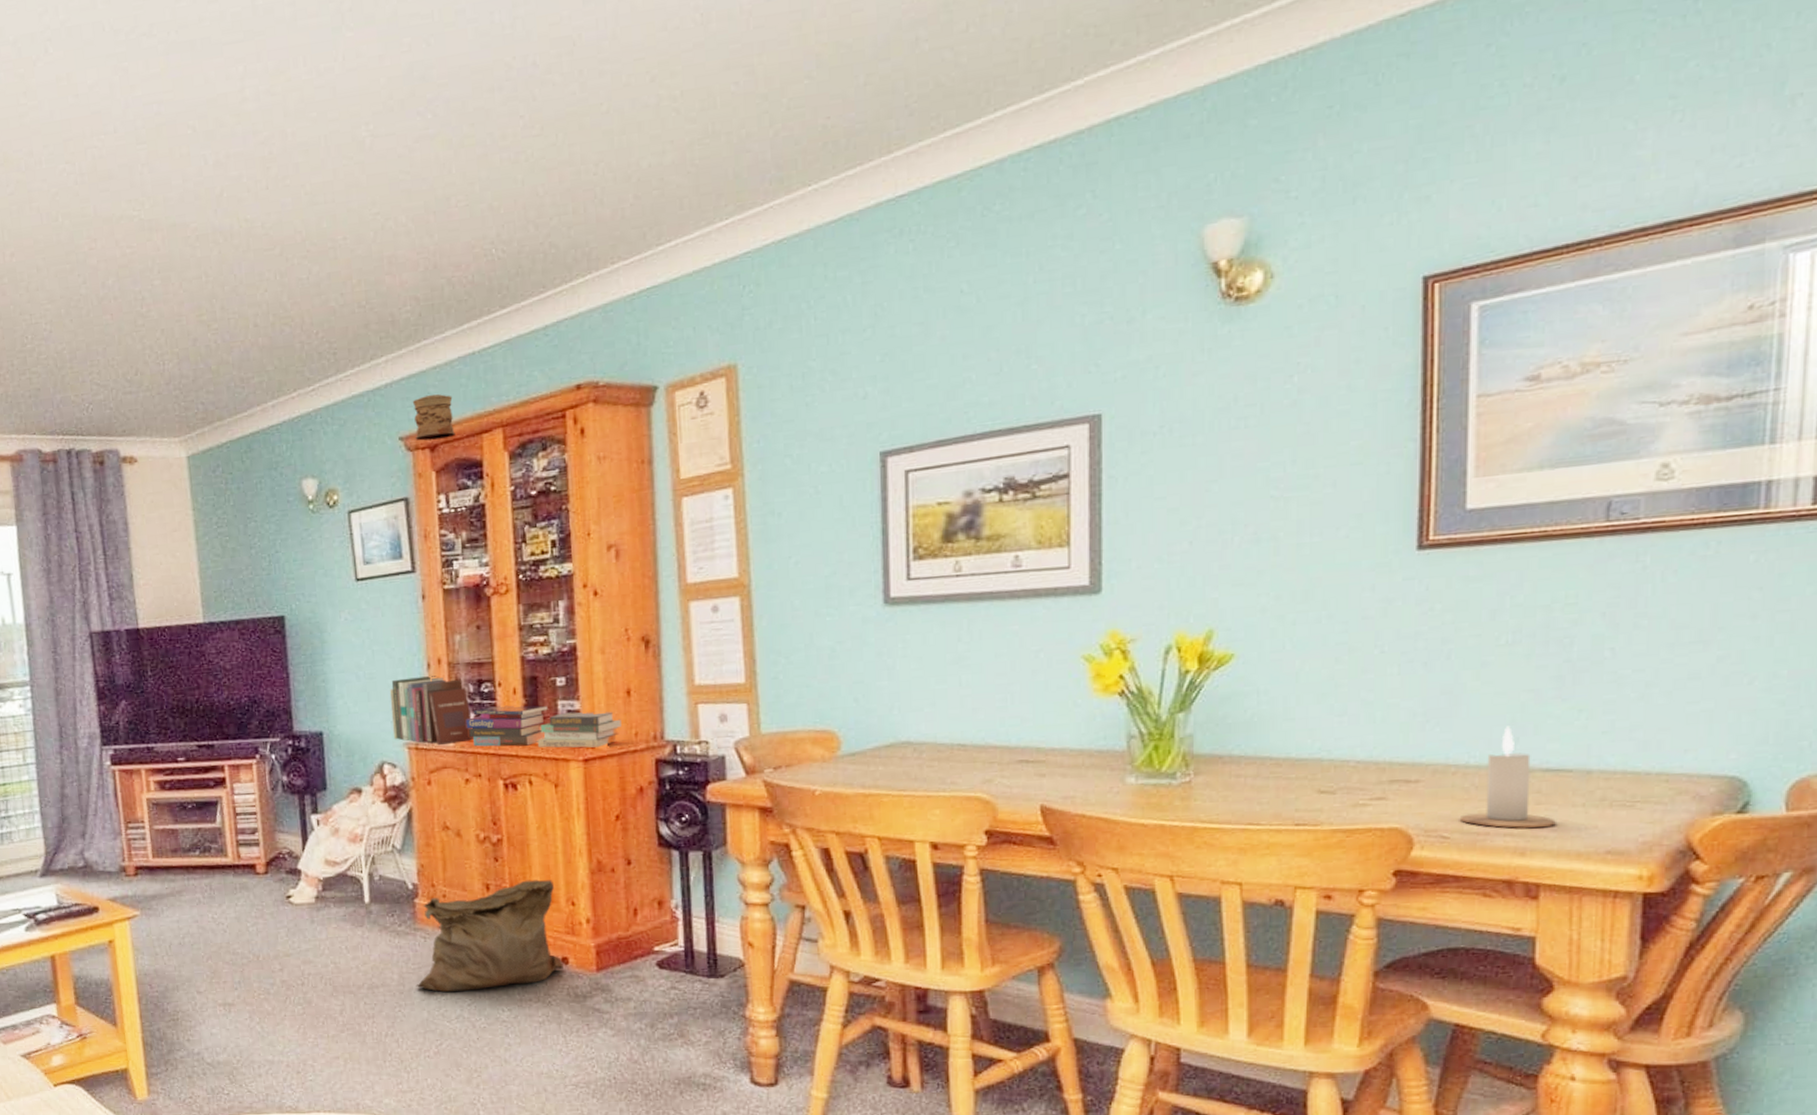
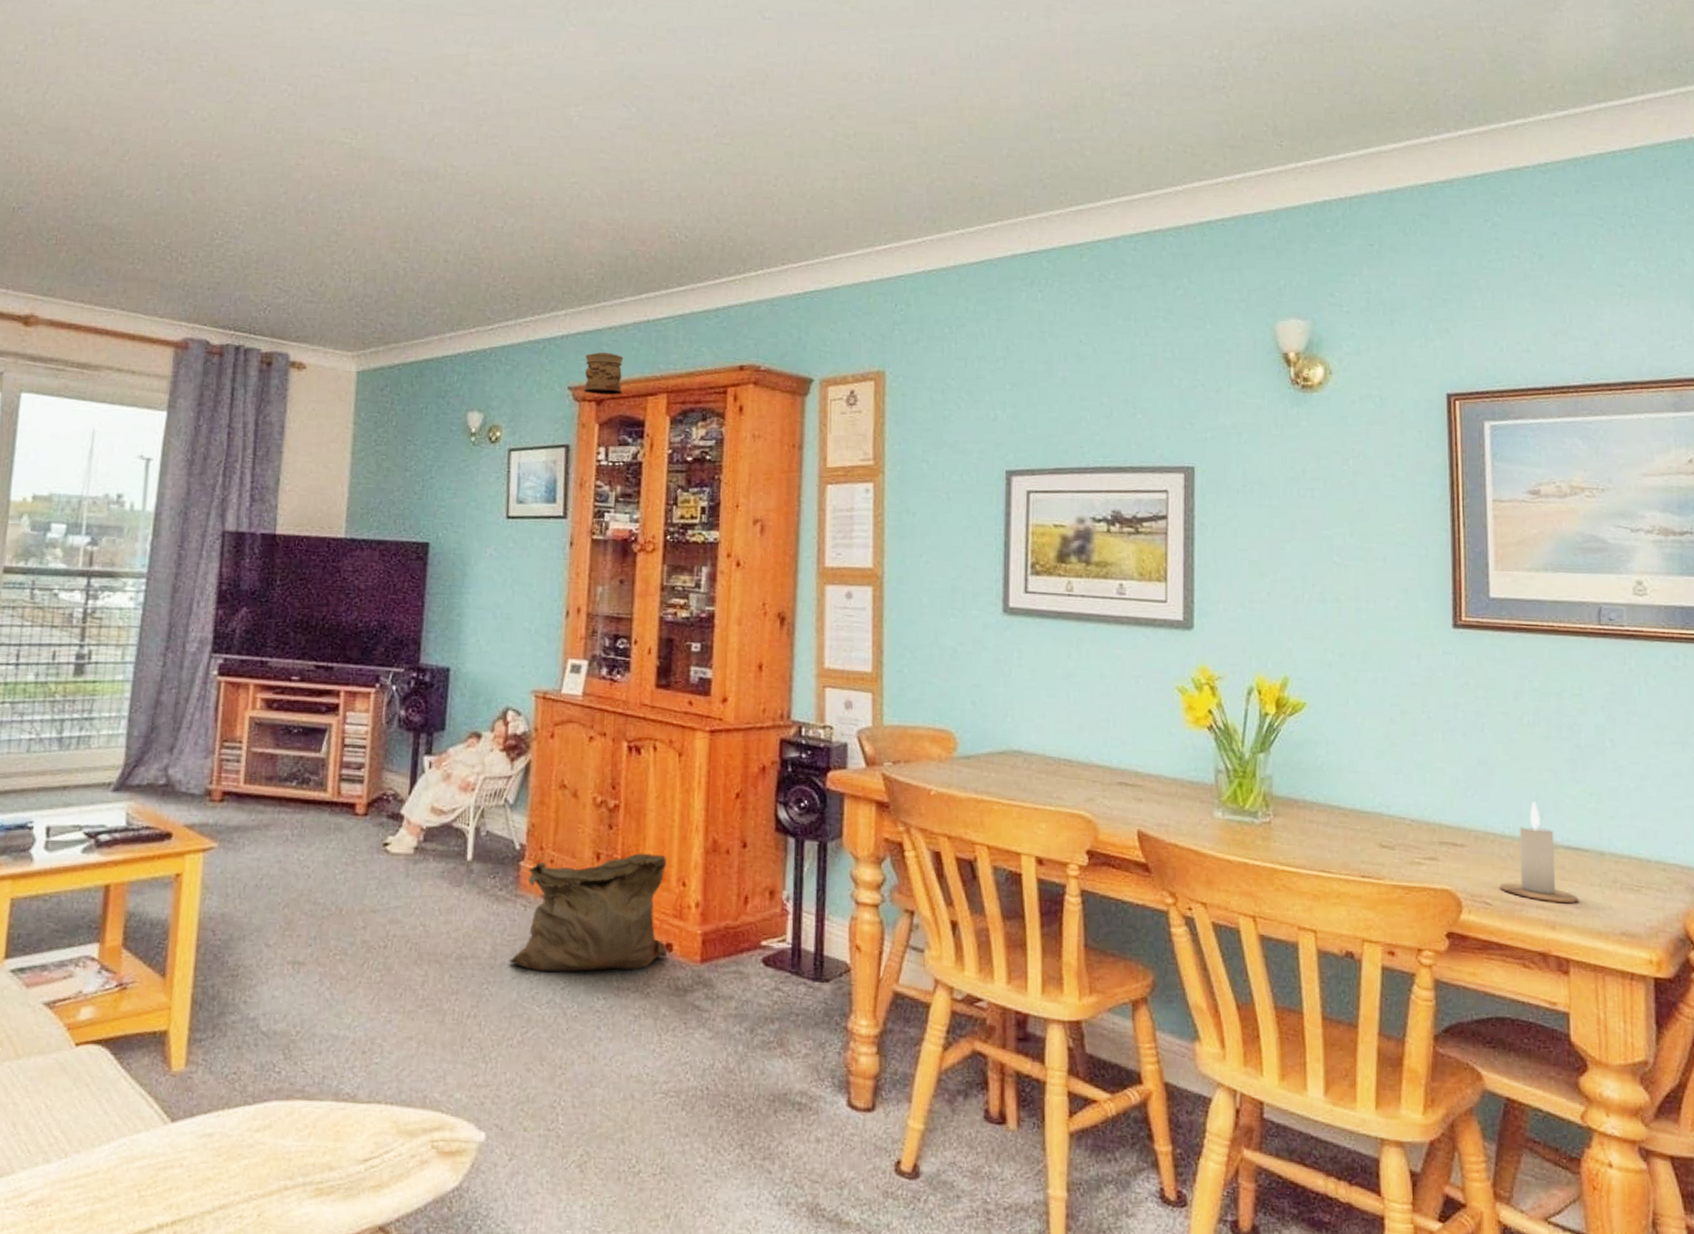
books: present [389,676,475,746] -> none [522,623,604,698]
books: present [465,705,548,747] -> none [597,664,681,710]
books: present [537,711,622,749] -> none [665,679,751,720]

